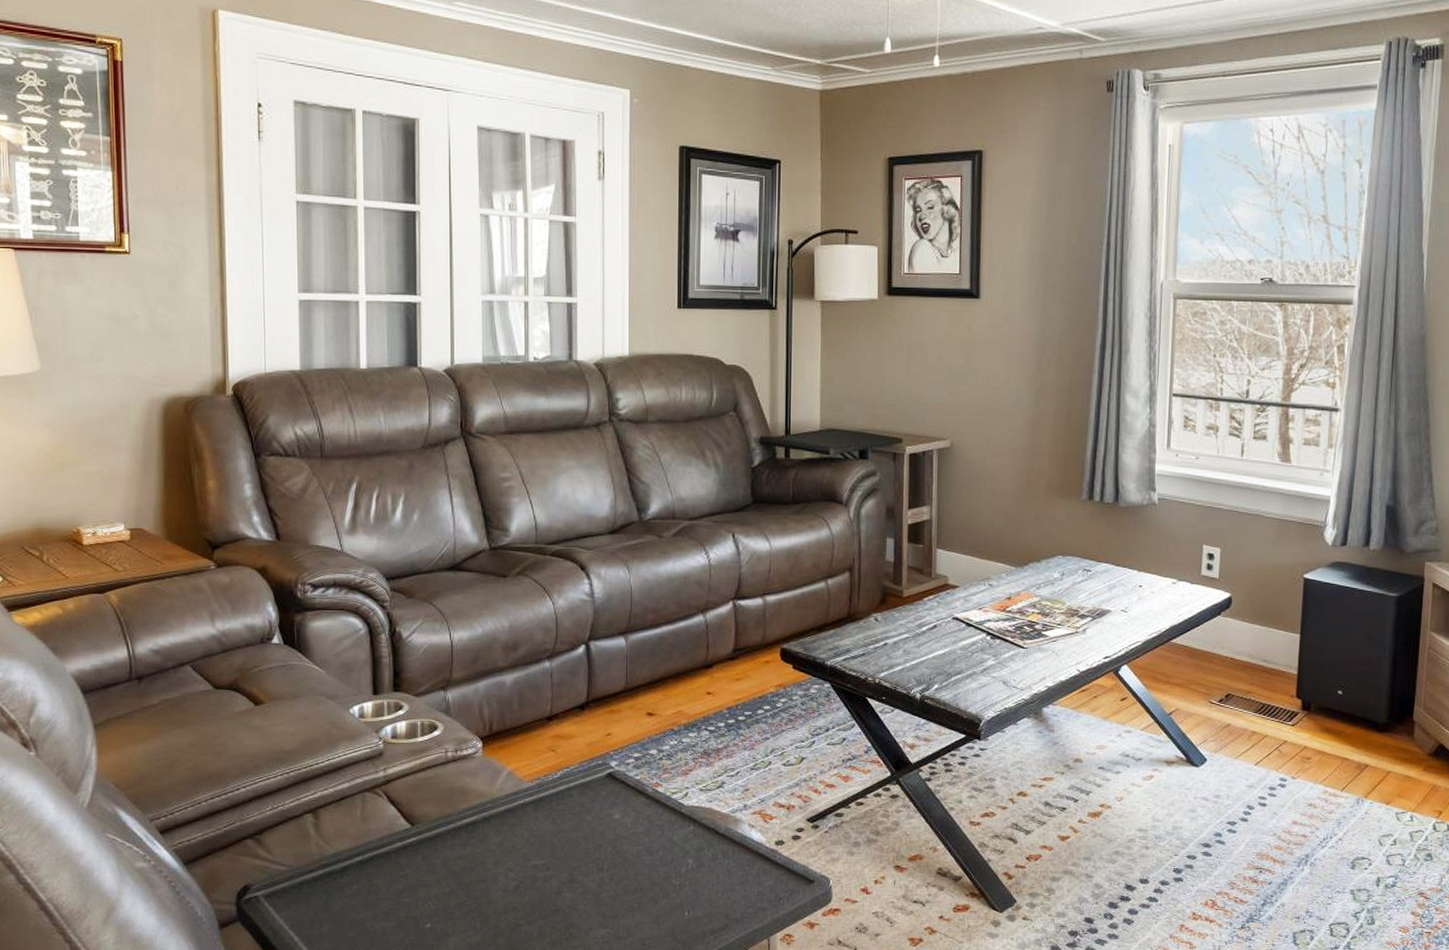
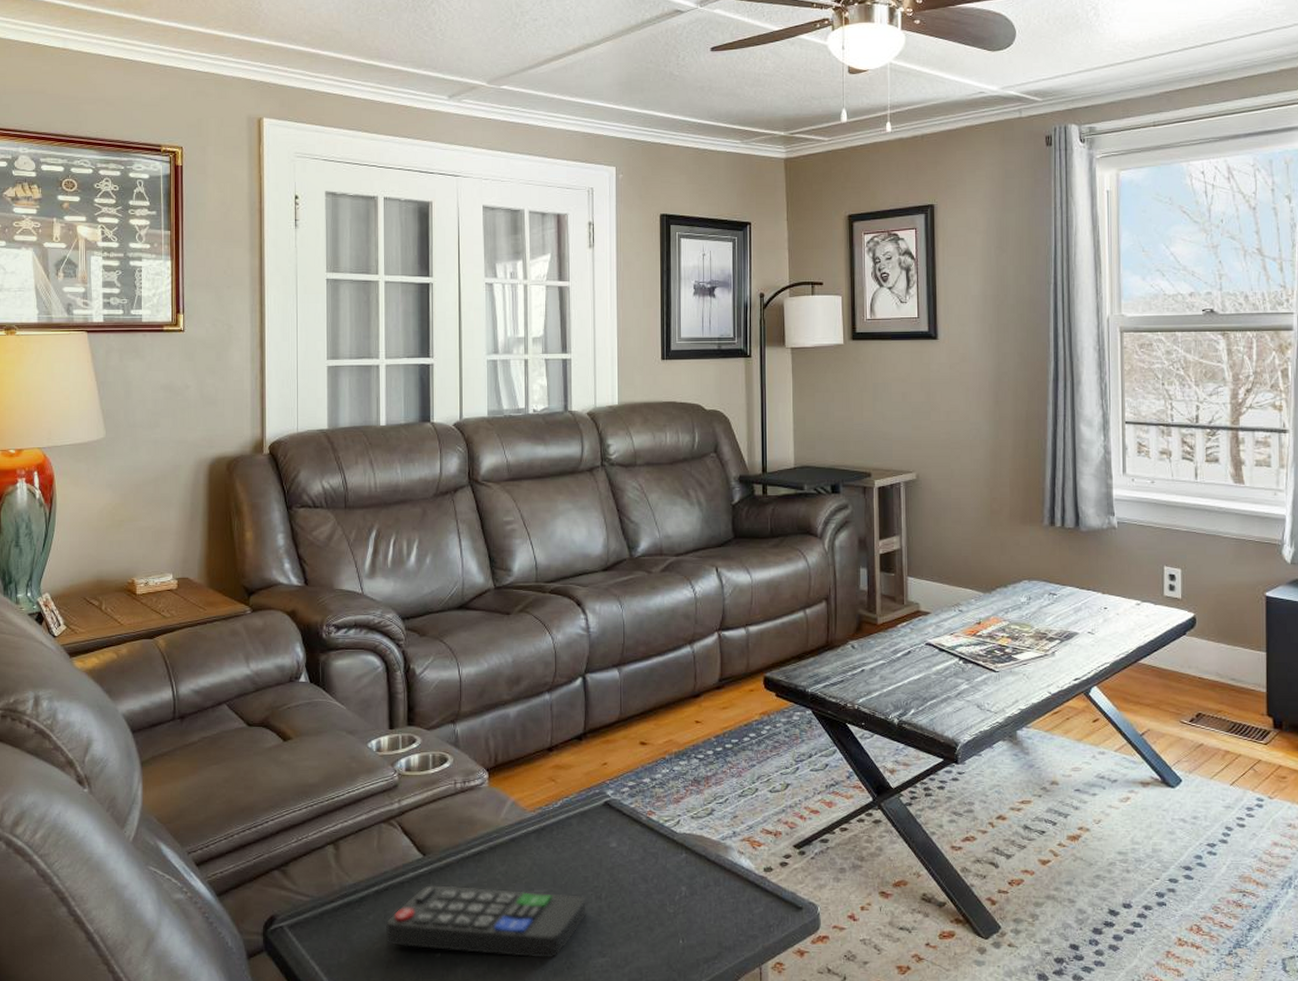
remote control: none [371,855,587,929] -> present [386,885,586,958]

